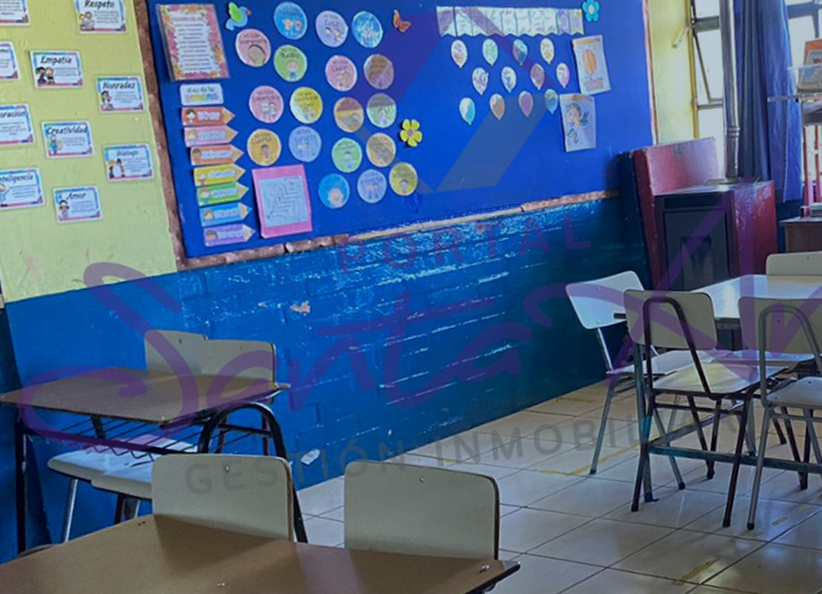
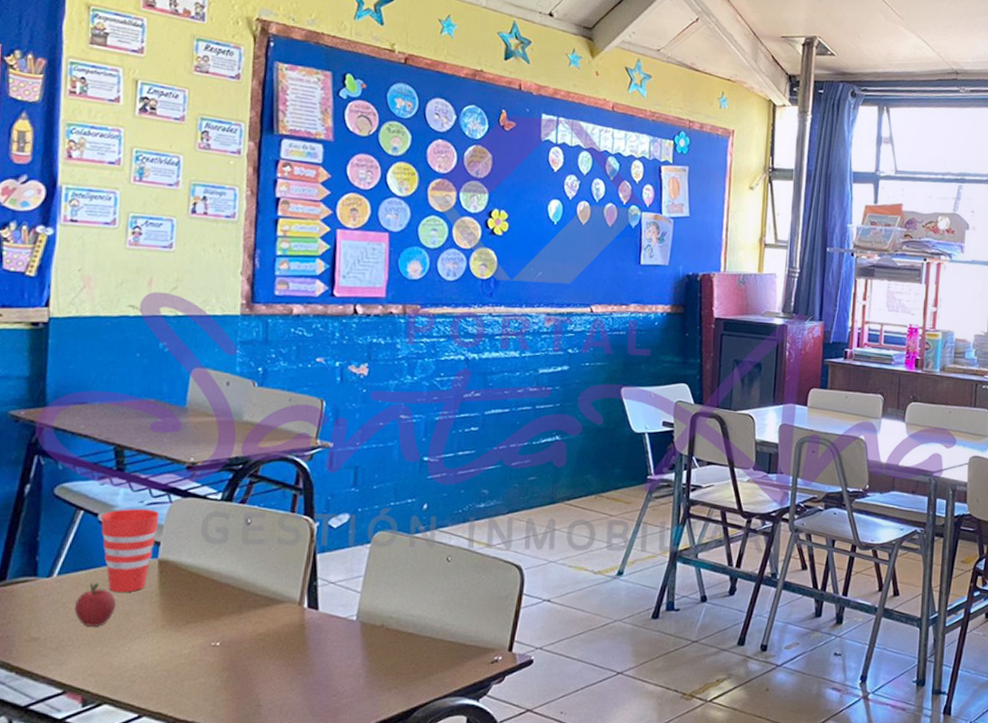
apple: none [90,542,127,583] -> present [75,582,117,626]
cup: none [94,470,148,549] -> present [101,509,160,593]

